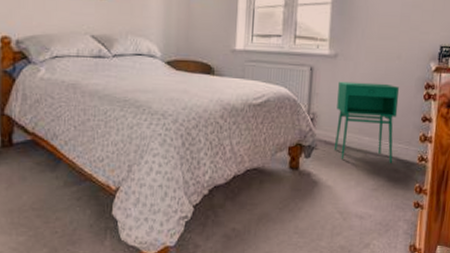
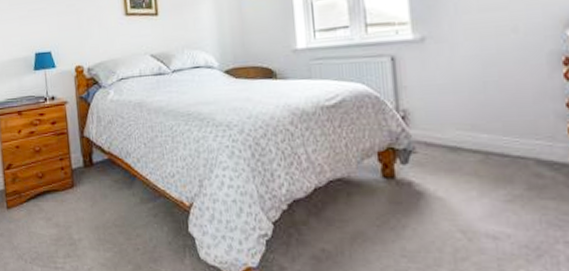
storage cabinet: present [333,81,400,163] -> none [432,64,529,166]

